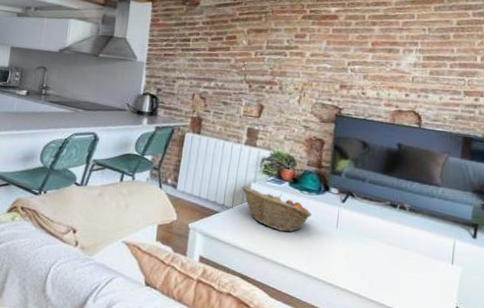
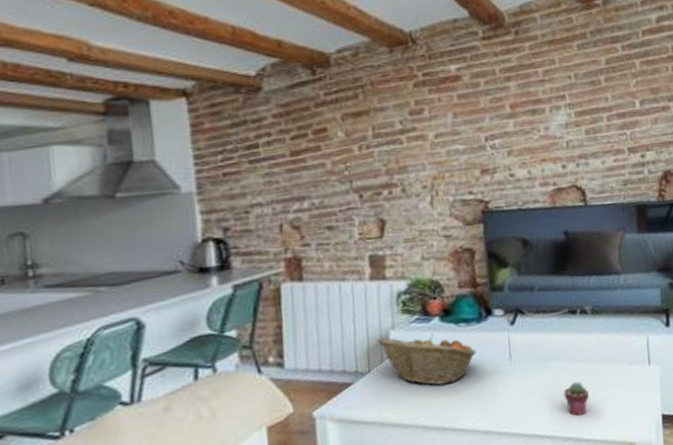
potted succulent: none [374,259,395,286] -> present [563,381,589,416]

